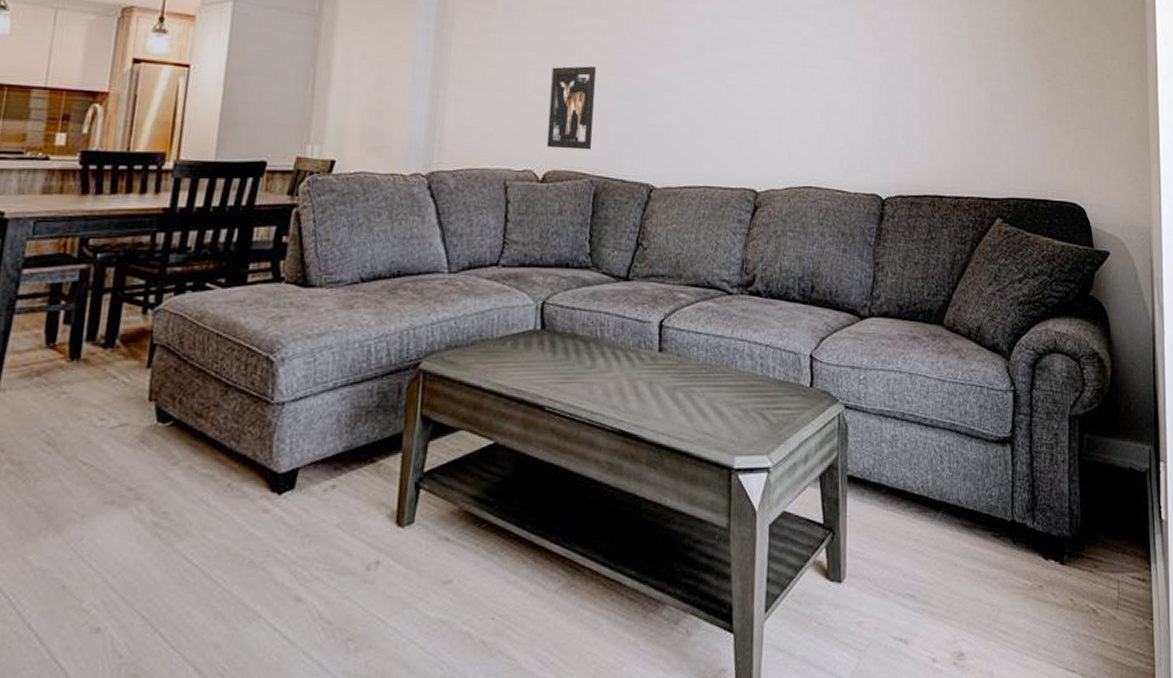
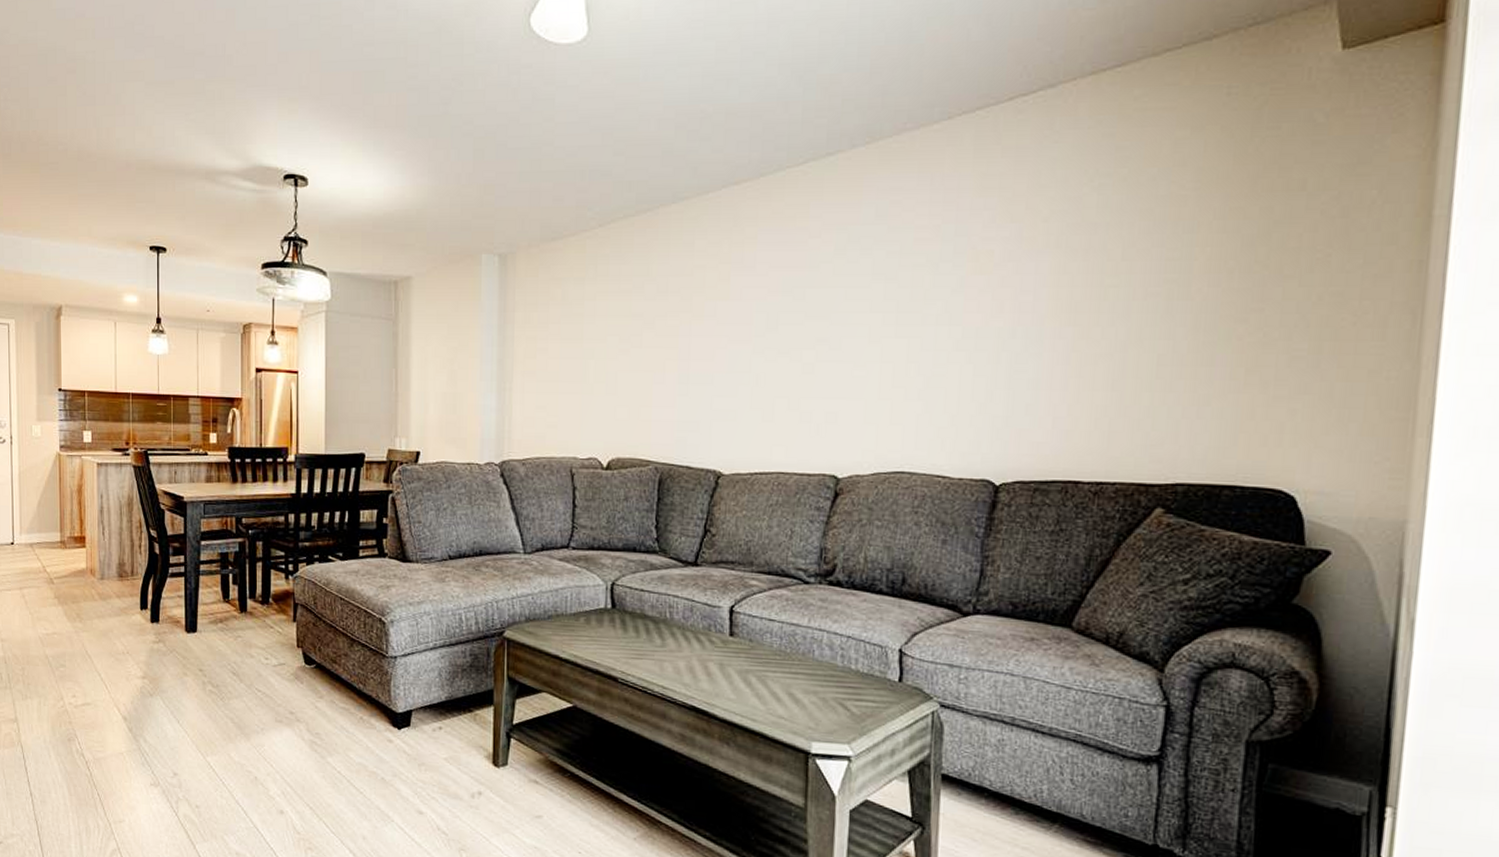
wall art: present [546,66,596,150] -> none [610,351,657,437]

